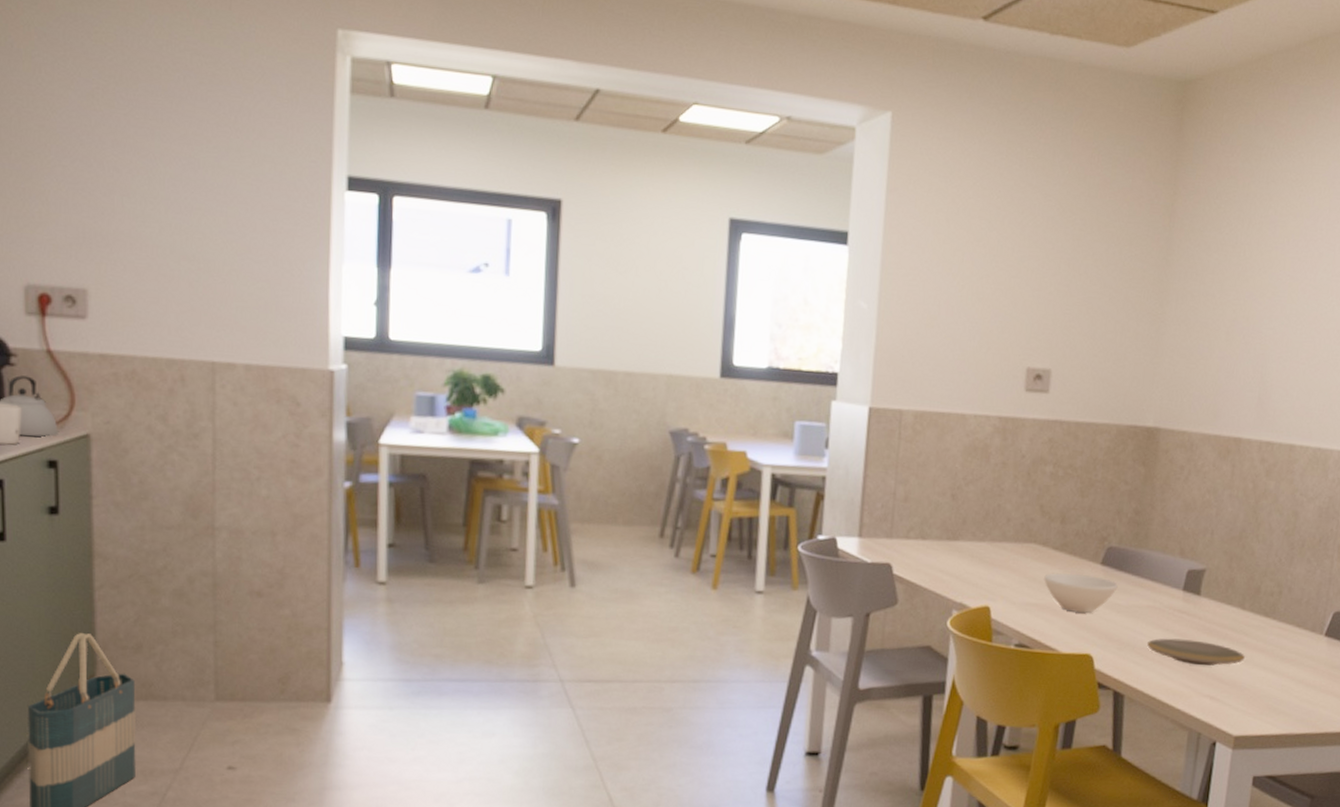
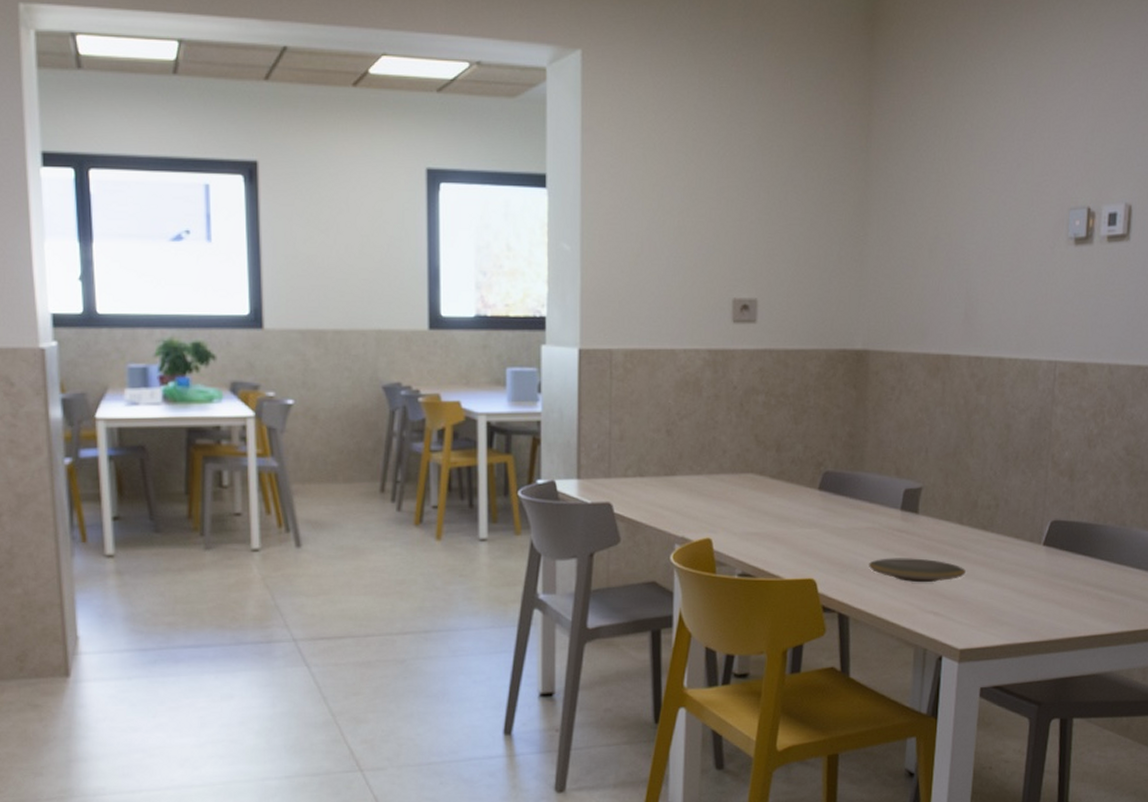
bowl: present [1044,573,1118,613] -> none [763,500,837,538]

